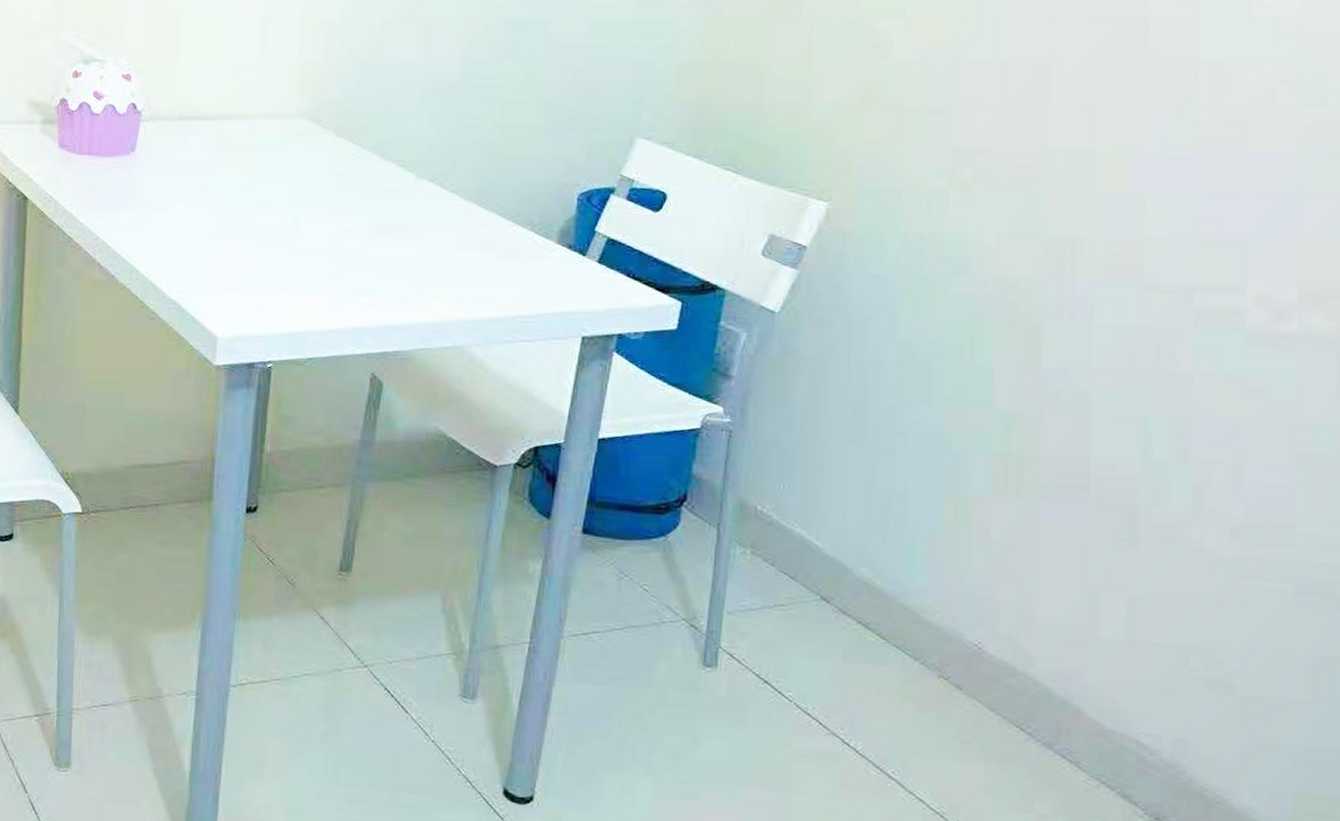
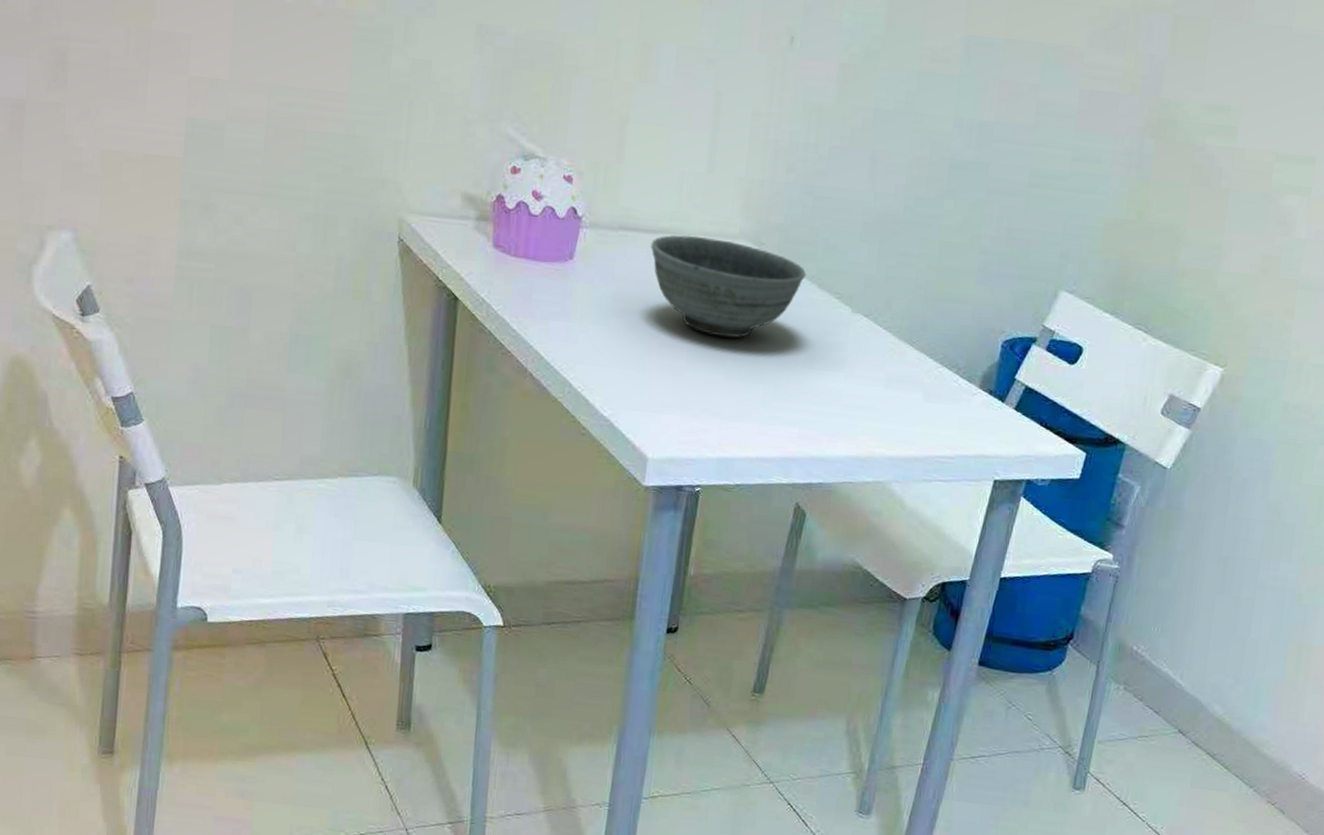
bowl: none [210,118,367,214] -> present [651,234,806,338]

